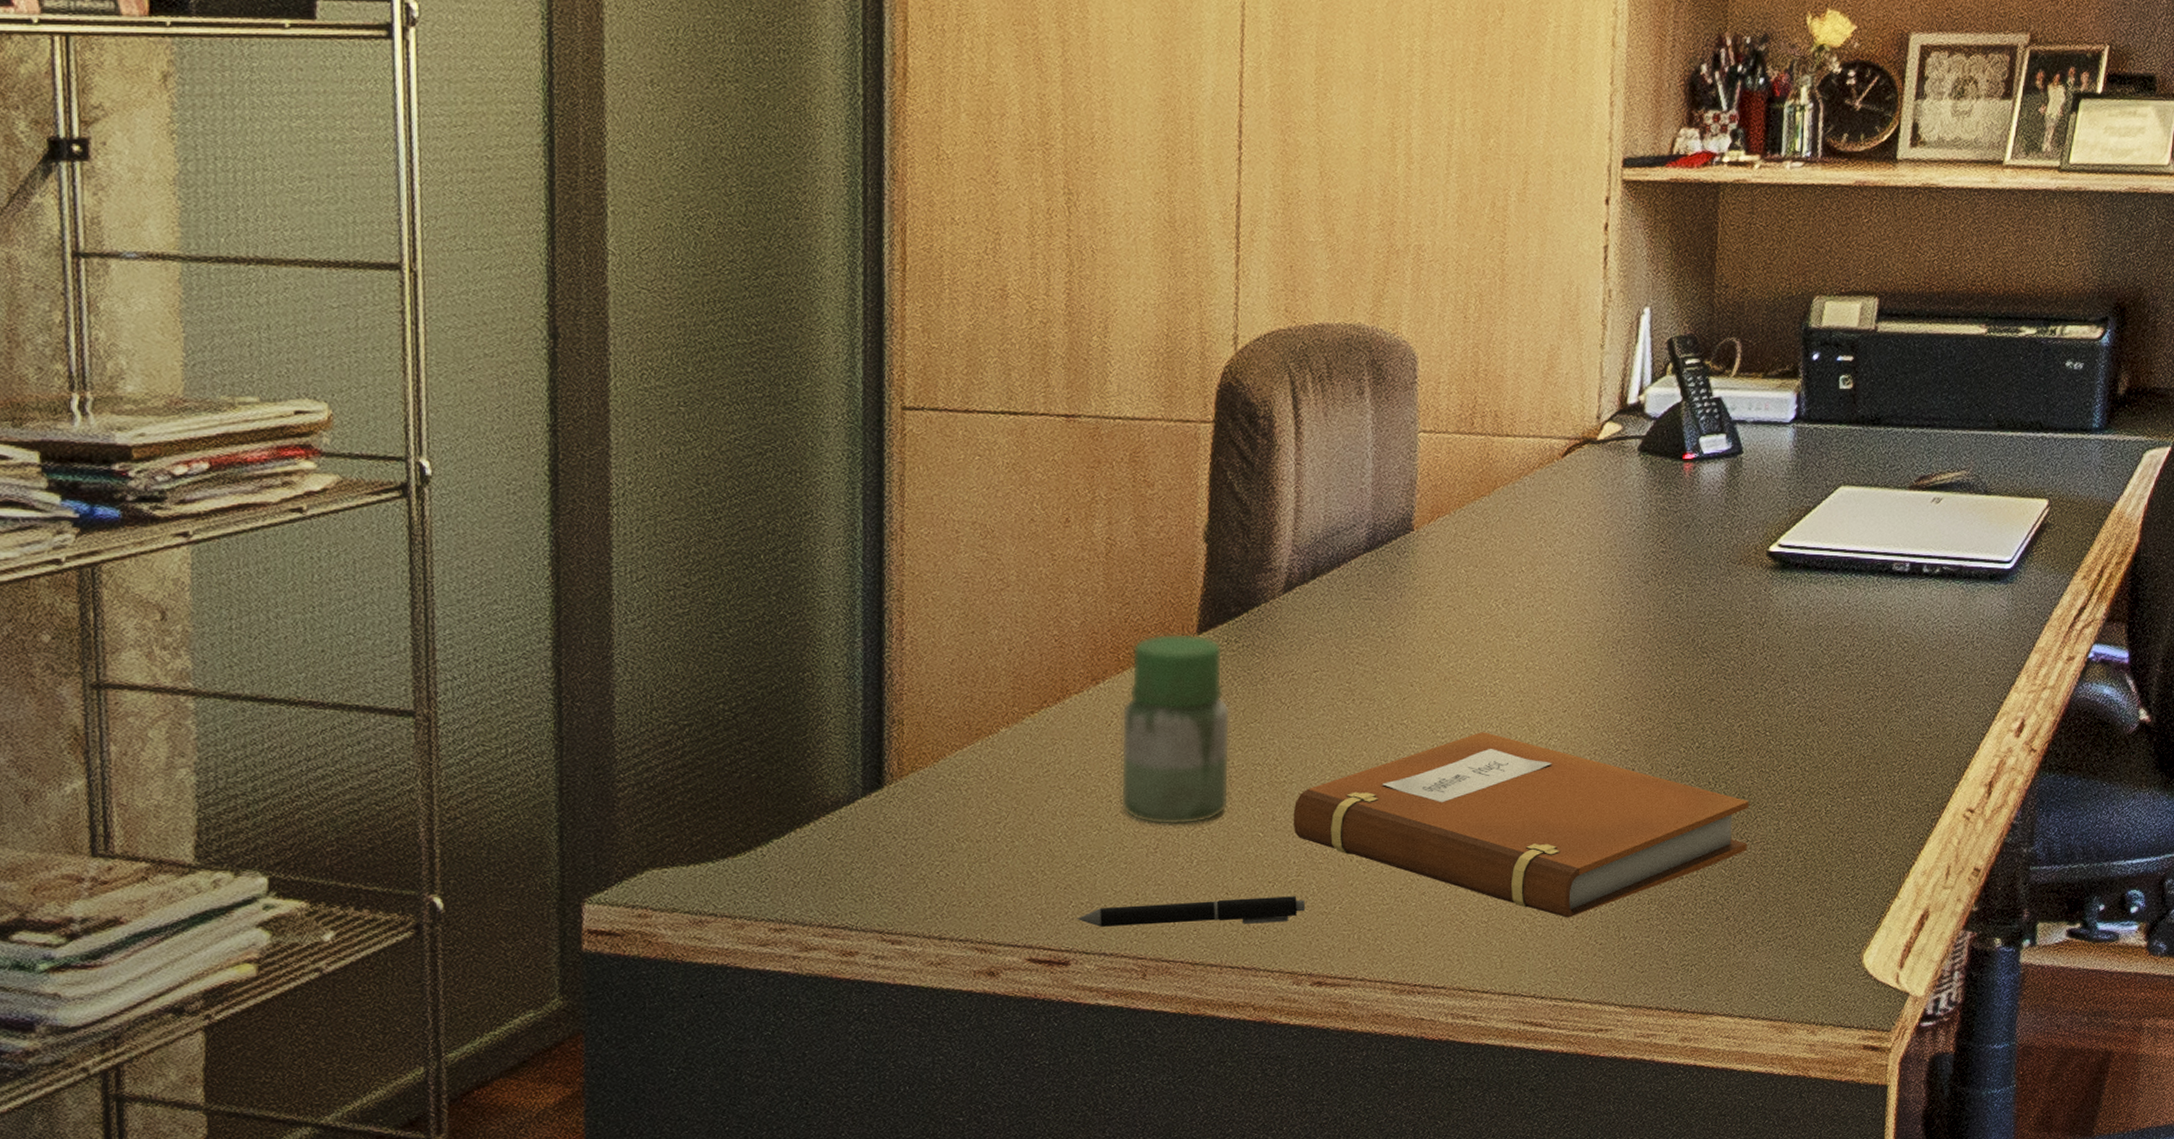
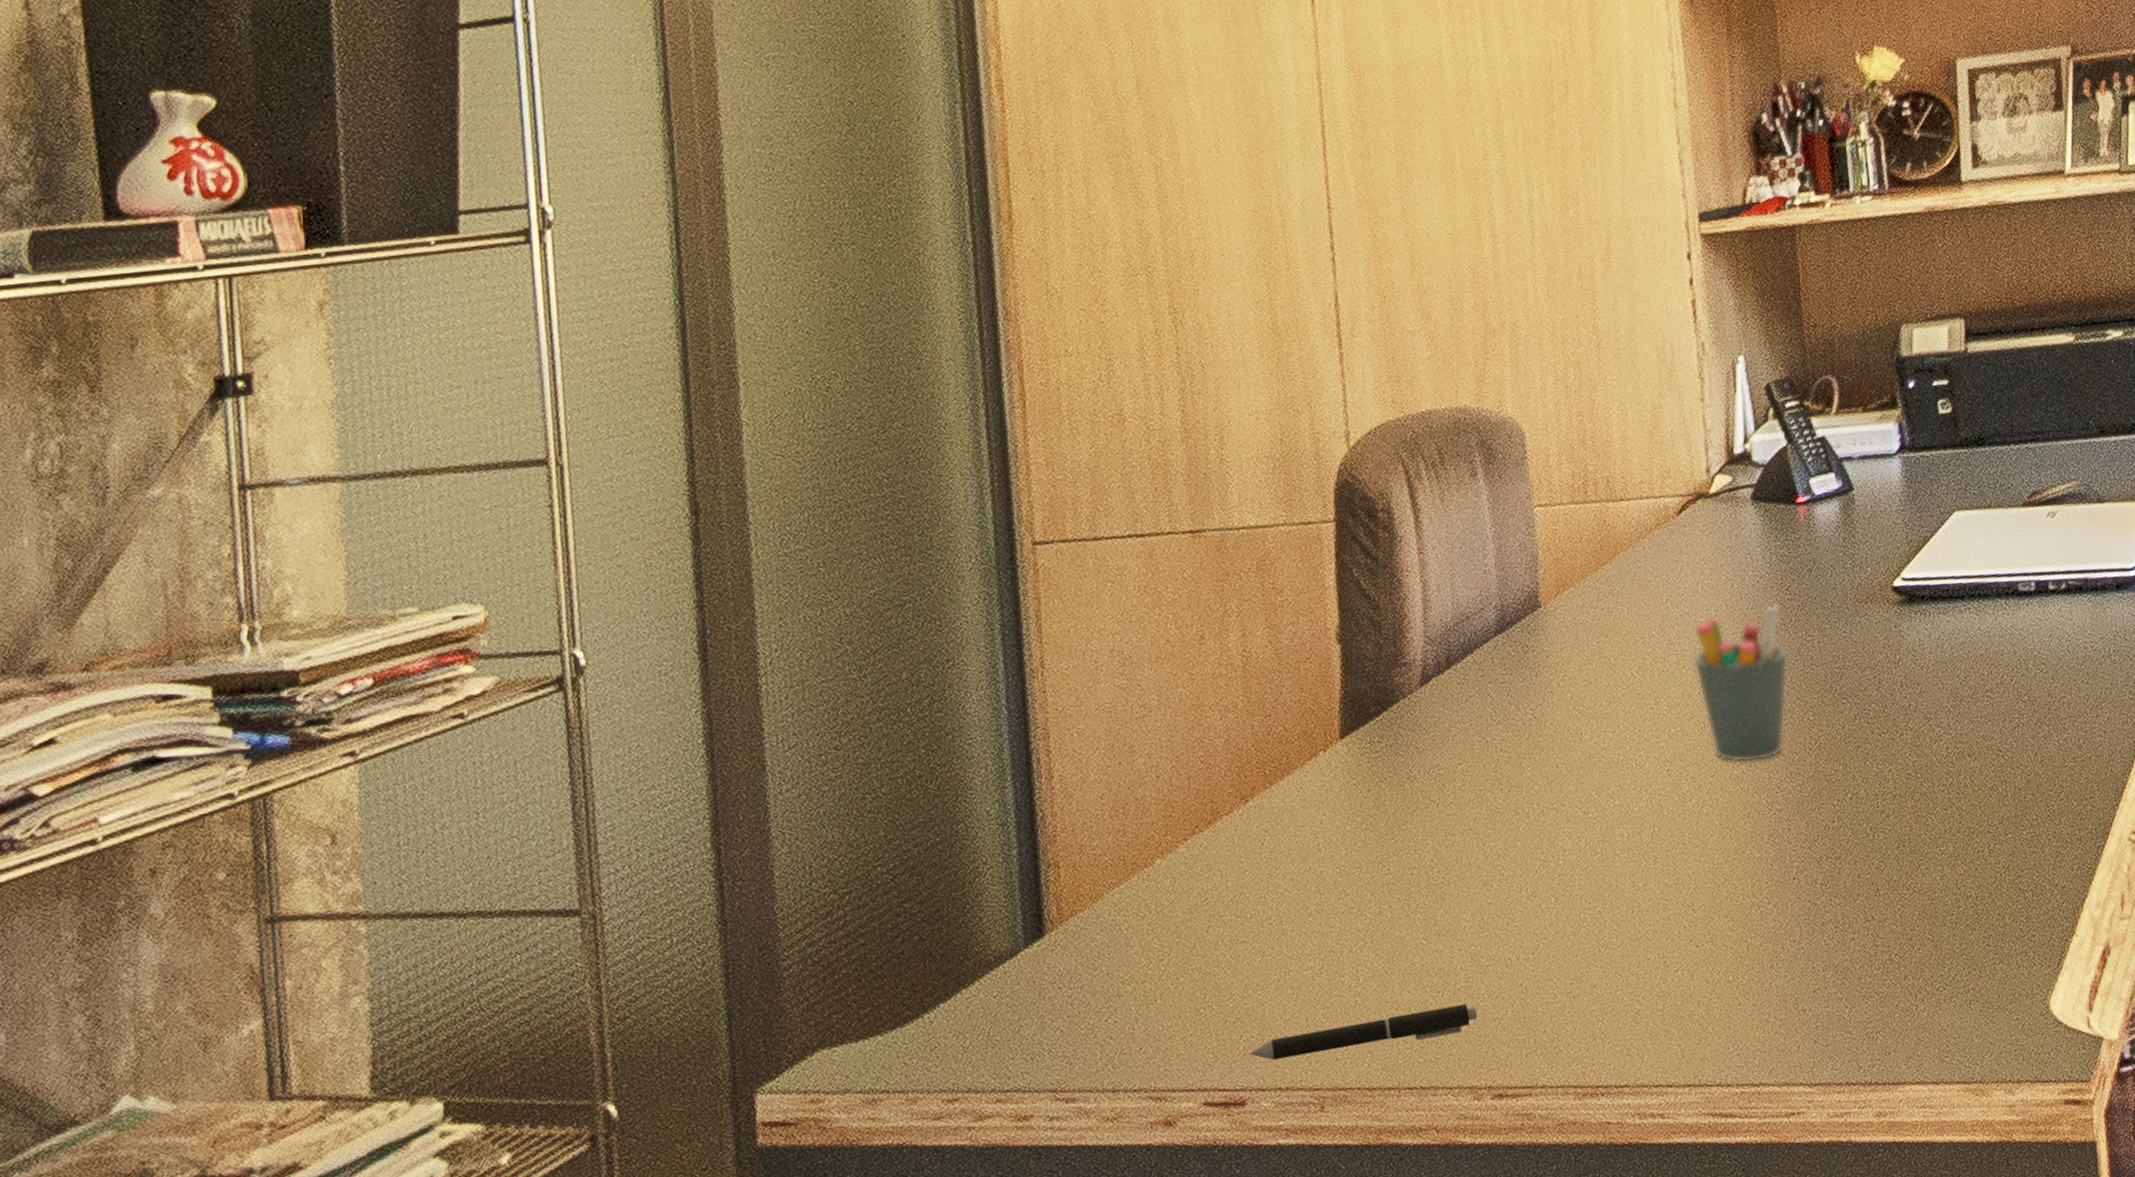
jar: present [1120,633,1231,826] -> none [1273,738,1389,944]
notebook: present [1293,732,1749,918] -> none [1454,807,1915,996]
pen holder: none [1559,555,1656,703] -> present [1692,604,1789,763]

